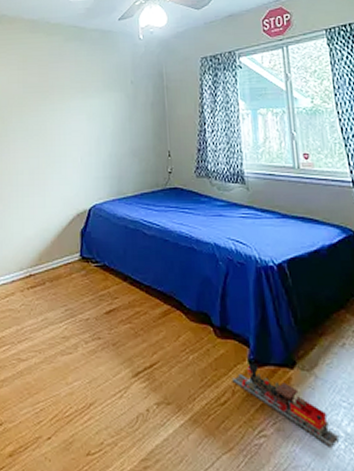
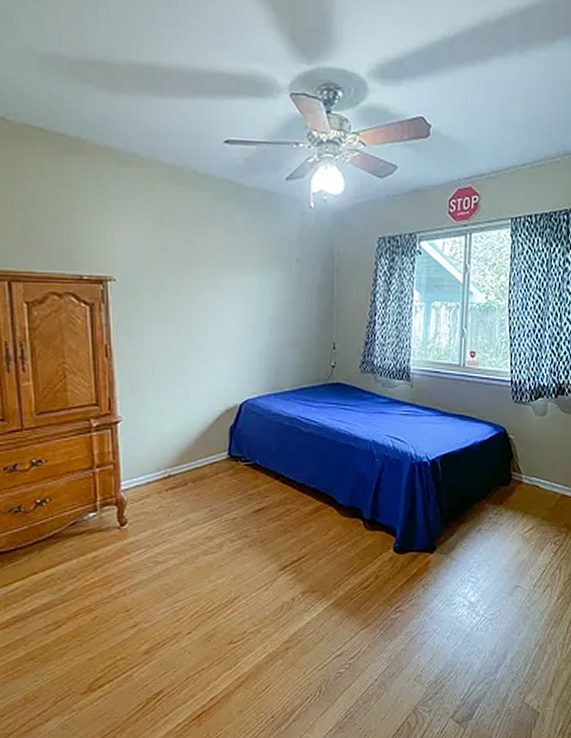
toy train: present [232,361,338,448] -> none [376,549,463,615]

